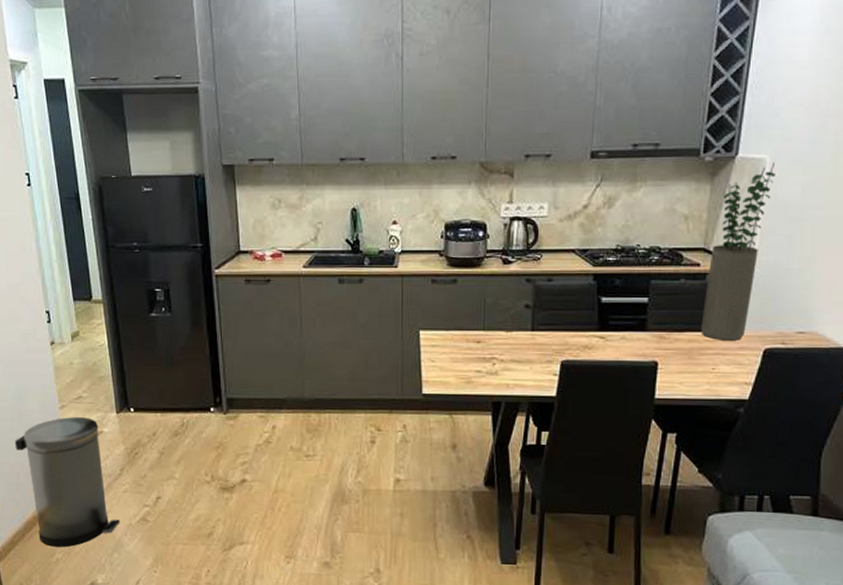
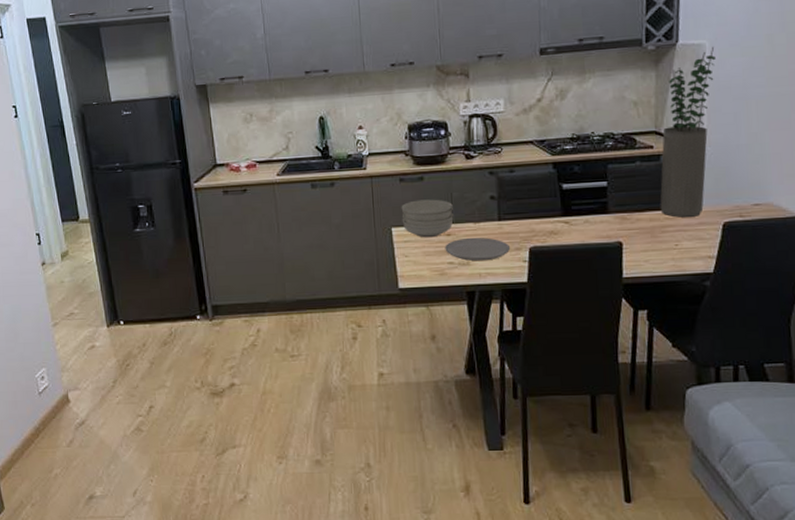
pedal bin: present [16,417,120,547] -> none [12,333,116,462]
bowl: none [431,303,485,344] -> present [401,199,454,238]
plate: none [473,346,542,372] -> present [445,237,511,261]

